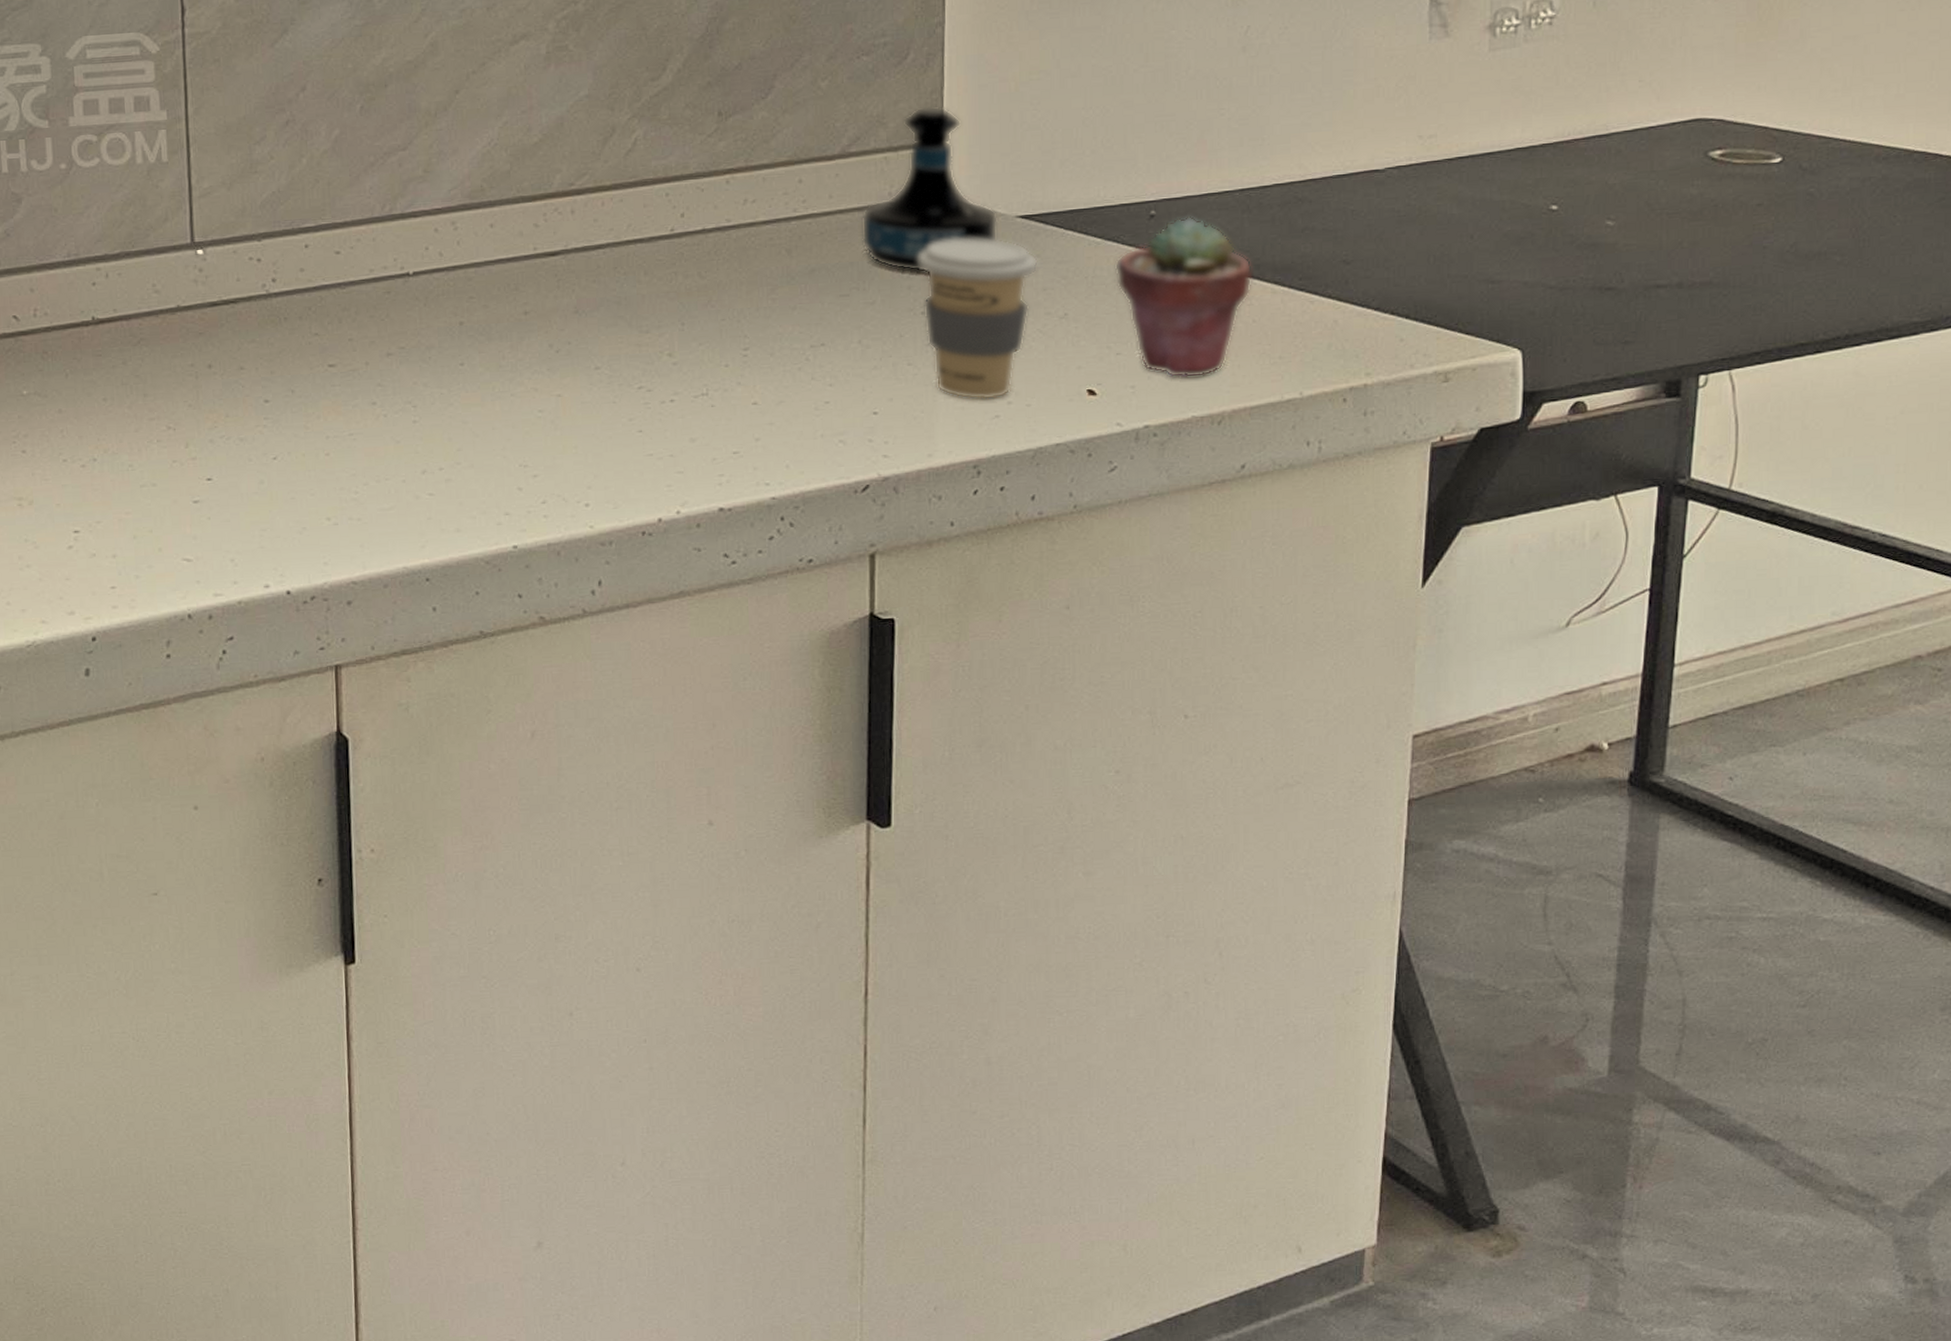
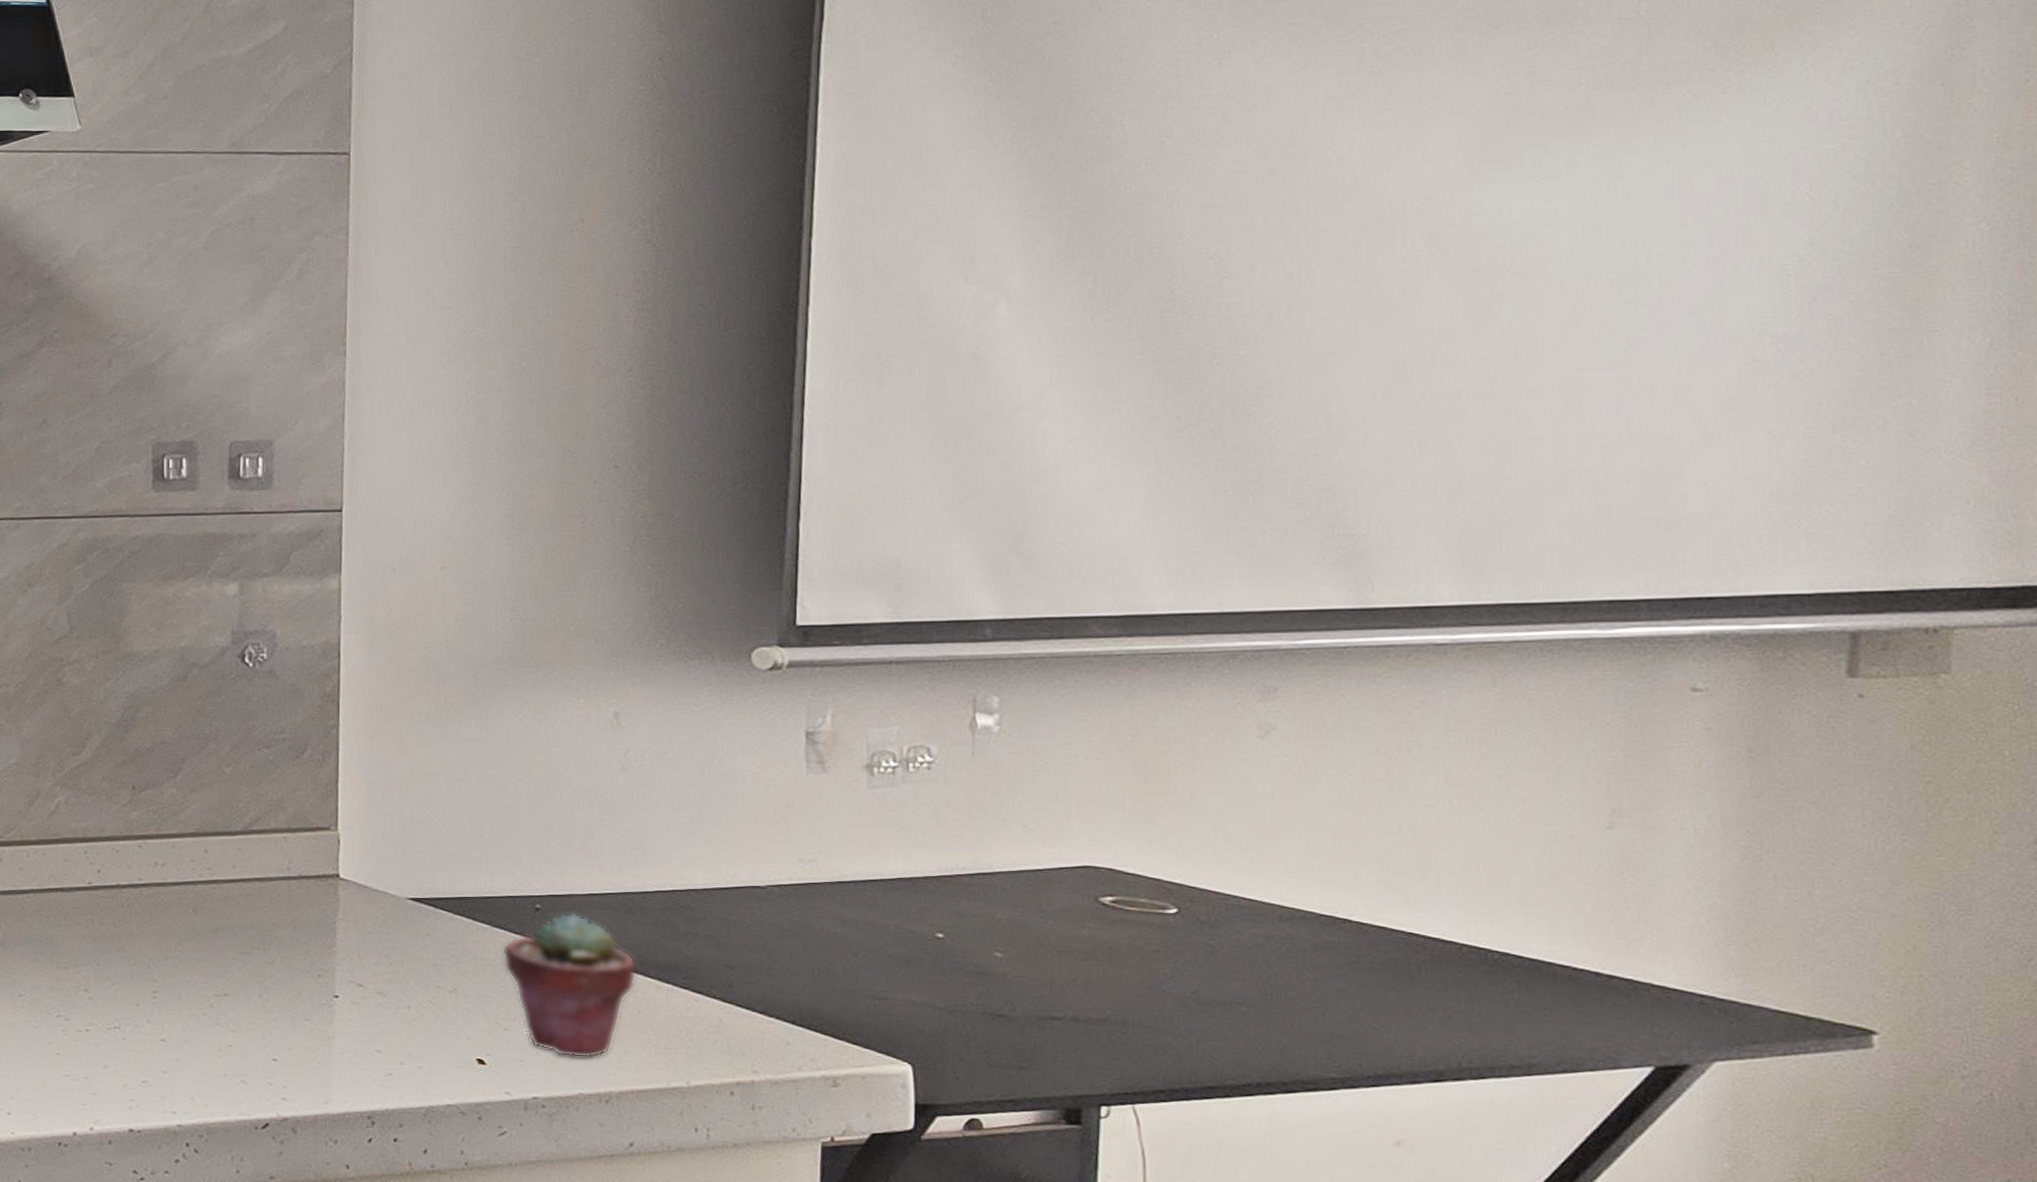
tequila bottle: present [861,105,999,272] -> none [262,795,391,940]
coffee cup: present [919,238,1038,400] -> none [315,913,428,1059]

